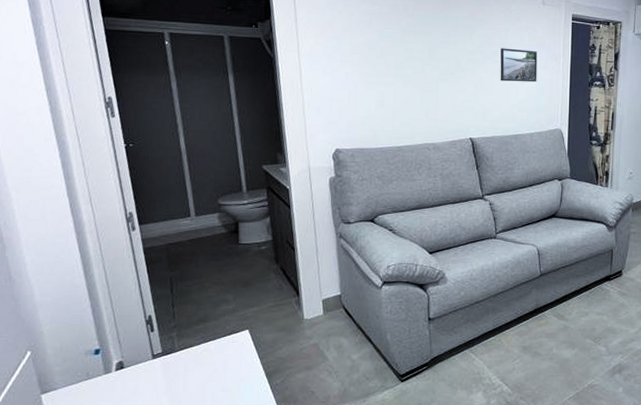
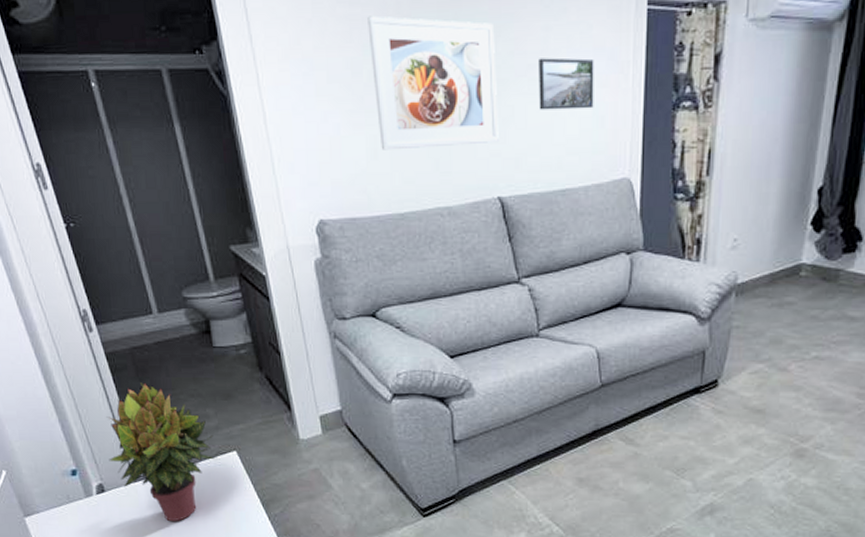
potted plant: none [132,273,231,393] -> present [106,382,218,521]
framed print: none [383,12,472,102] -> present [367,15,499,150]

